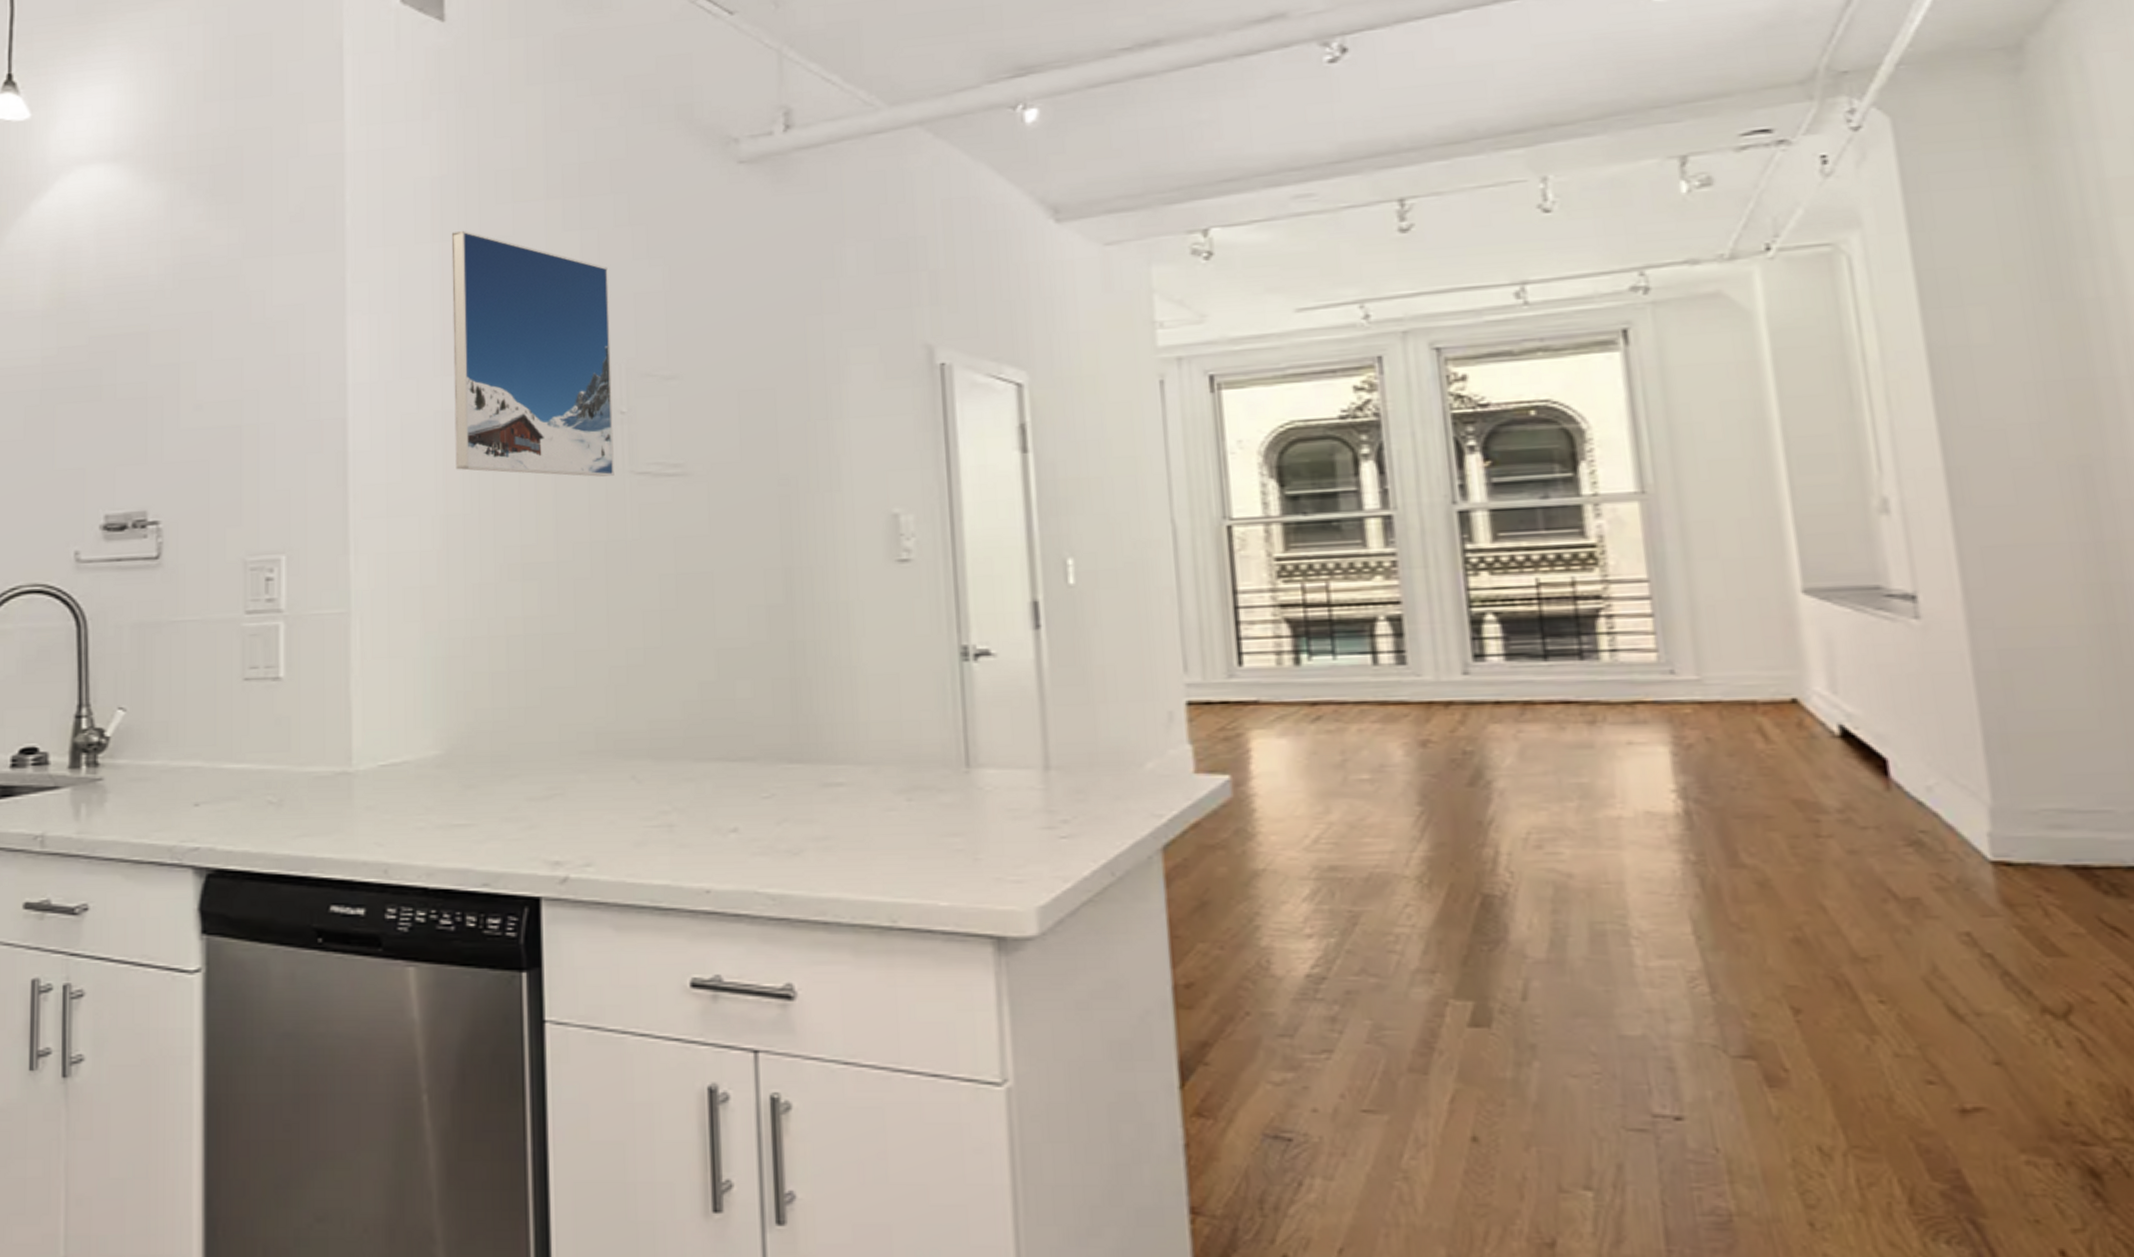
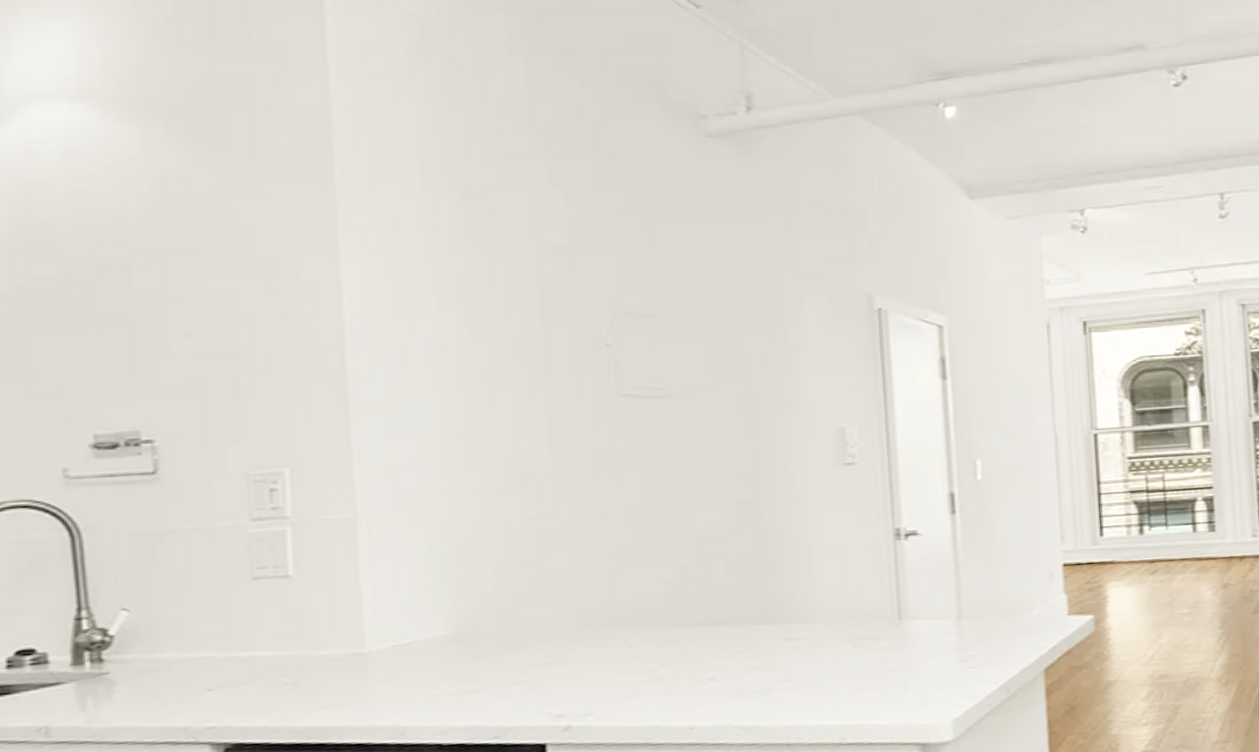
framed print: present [451,230,614,477] -> none [441,182,602,399]

